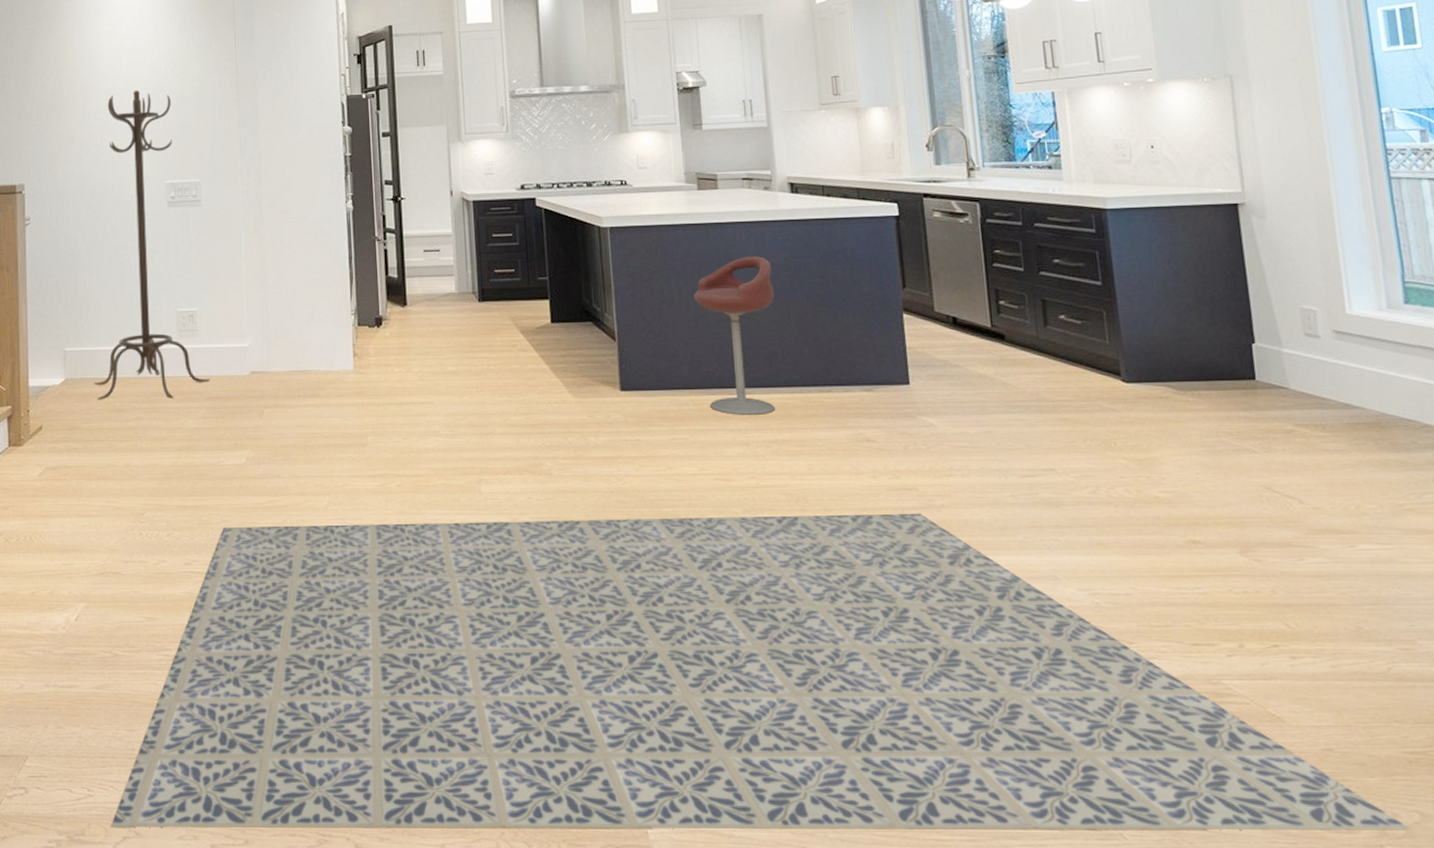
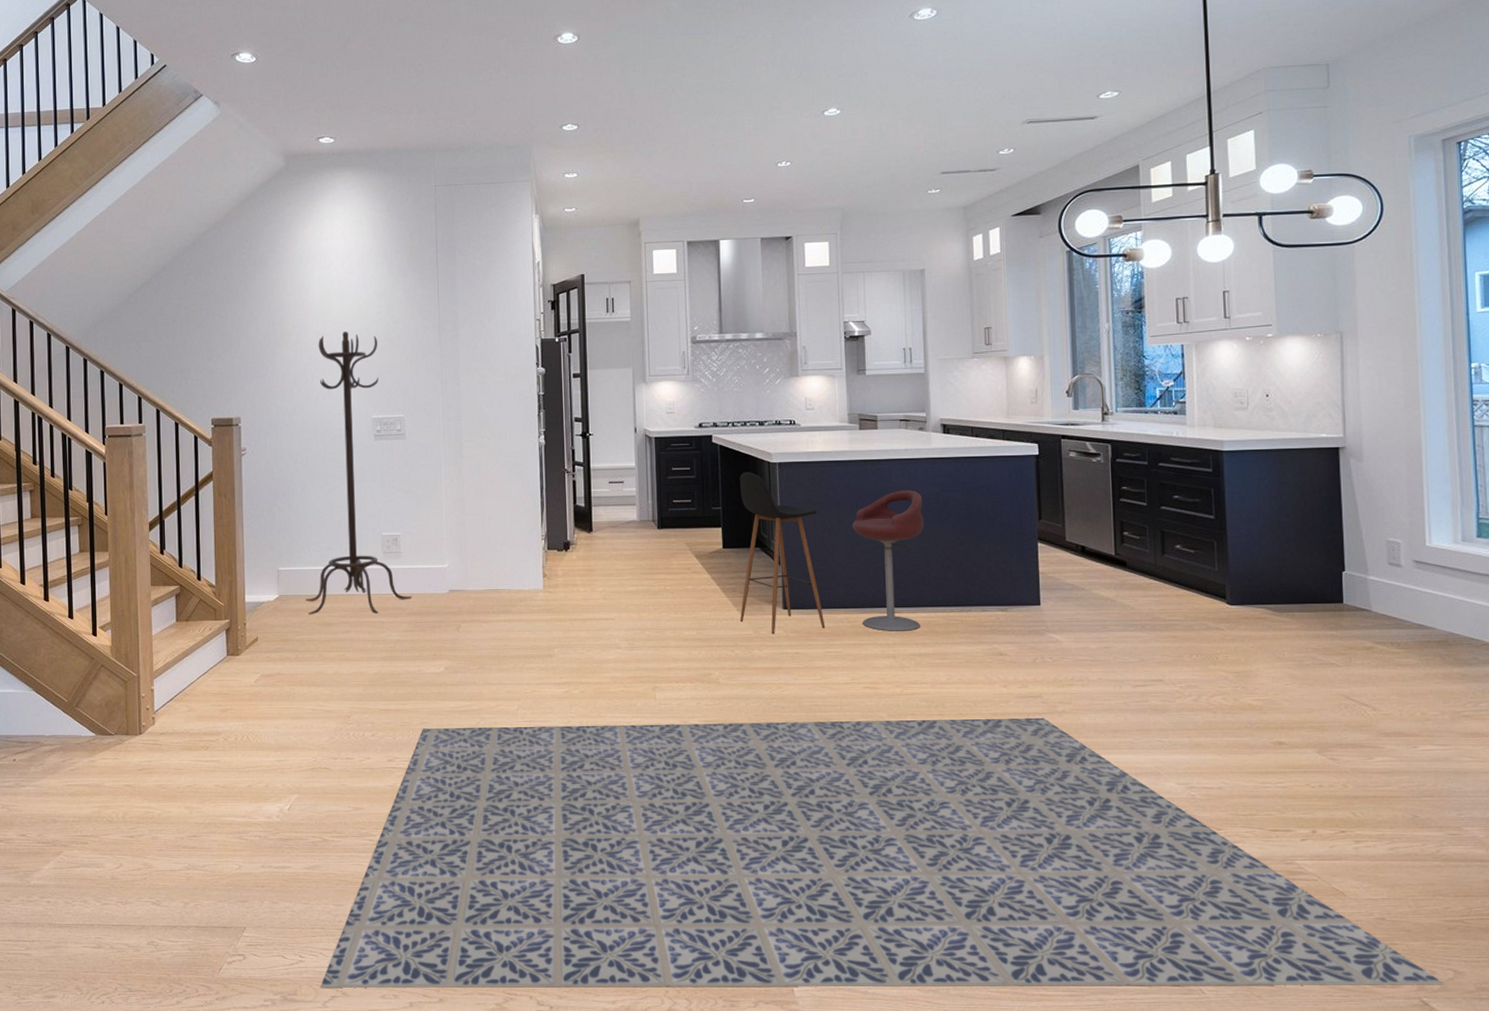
bar stool: none [567,237,669,420] -> present [739,471,826,635]

